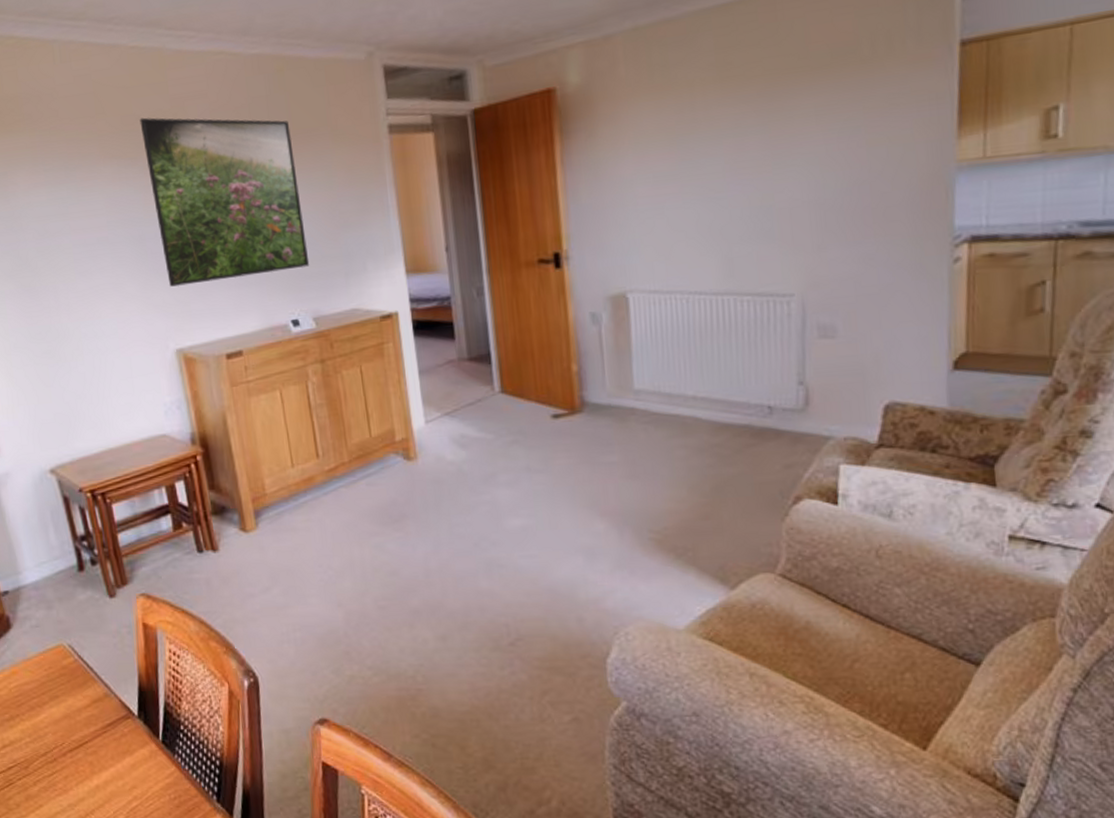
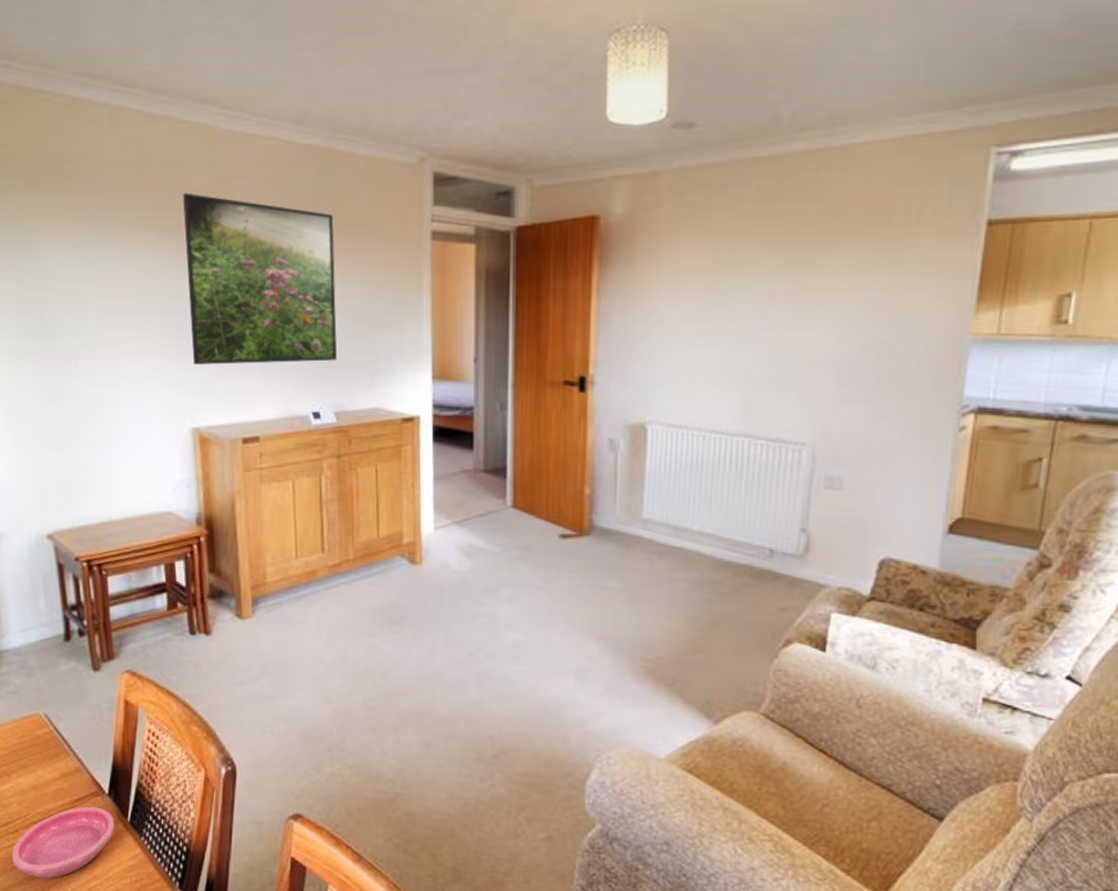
saucer: none [53,729,148,804] -> present [11,806,115,879]

